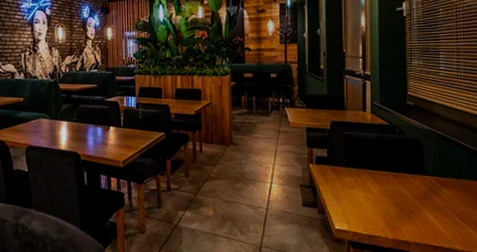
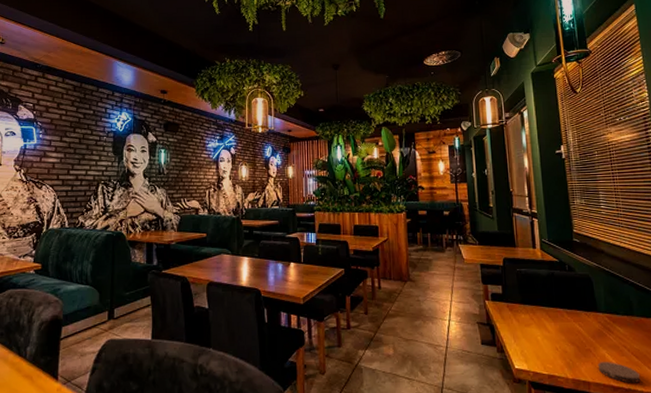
coaster: none [419,223,462,243] -> present [597,362,641,383]

